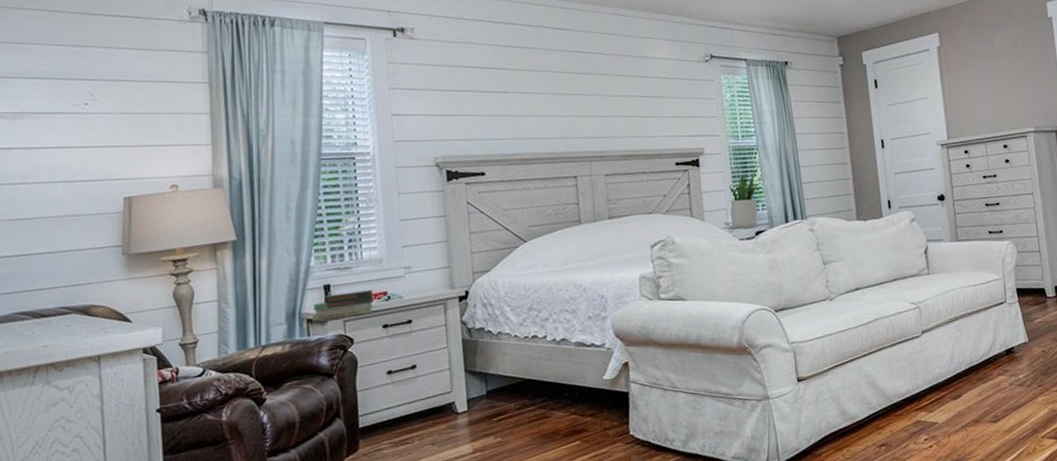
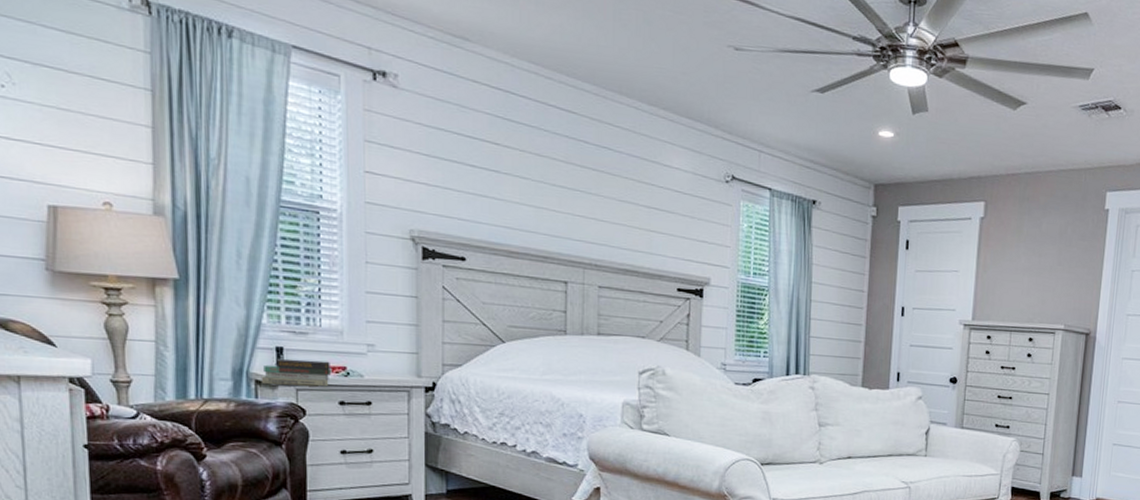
planter: present [728,172,758,230] -> none [725,314,763,375]

